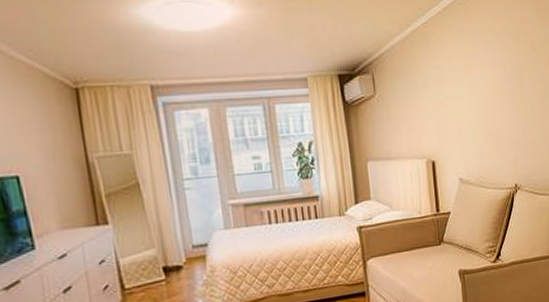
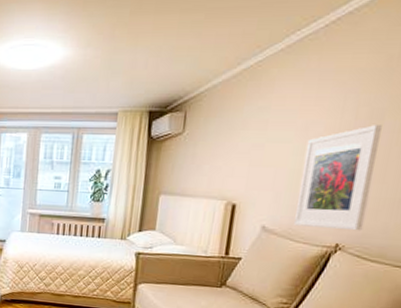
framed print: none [476,78,530,173] -> present [294,125,382,231]

